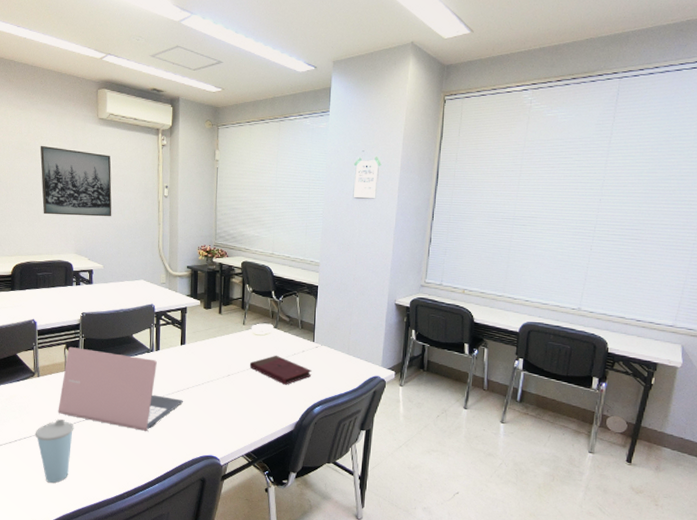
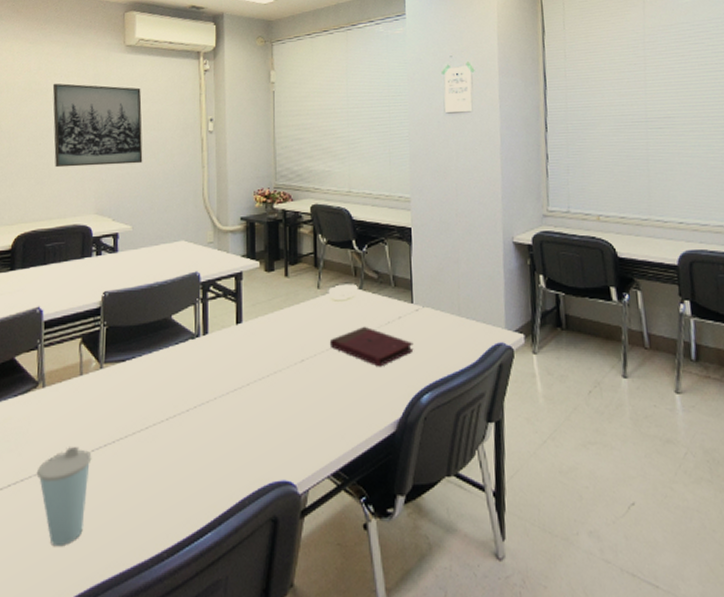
laptop: present [58,347,183,431] -> none [69,341,242,453]

